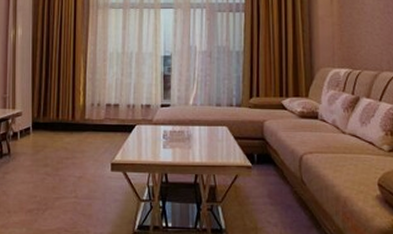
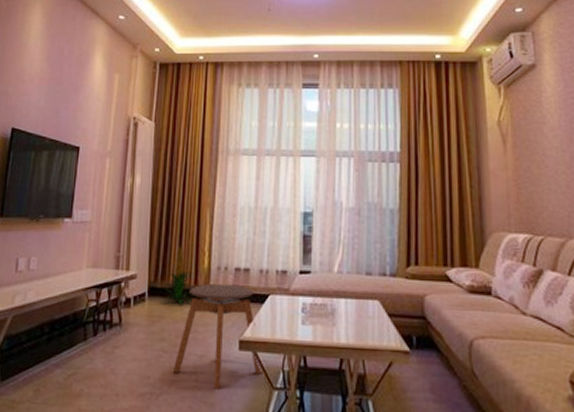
indoor plant: none [44,88,71,136] -> present [161,247,193,305]
stool: none [55,118,132,203] -> present [172,284,263,389]

